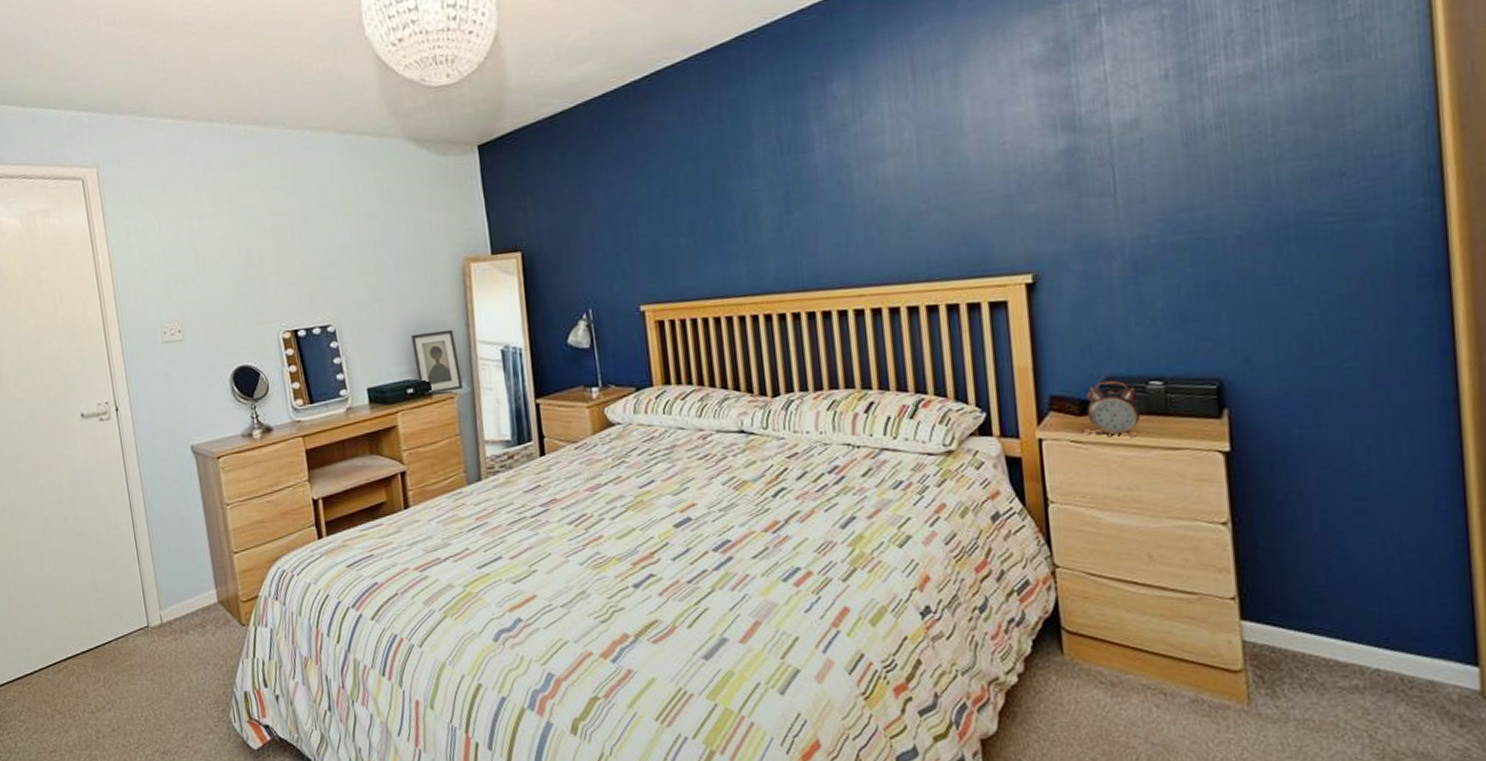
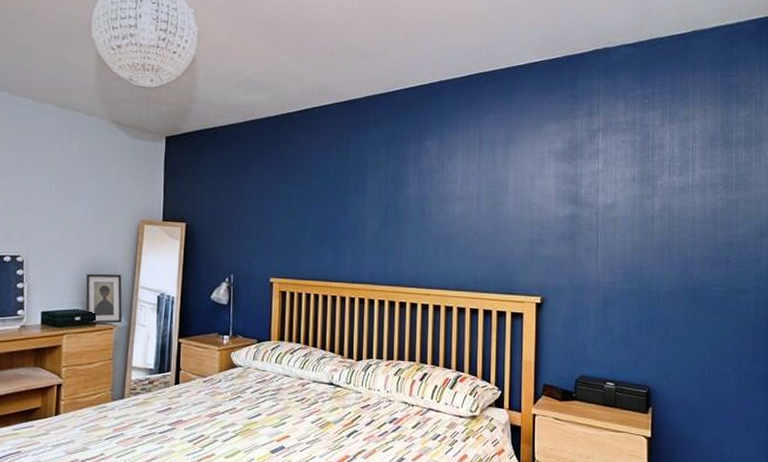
alarm clock: present [1086,380,1141,437] -> none [565,378,599,420]

